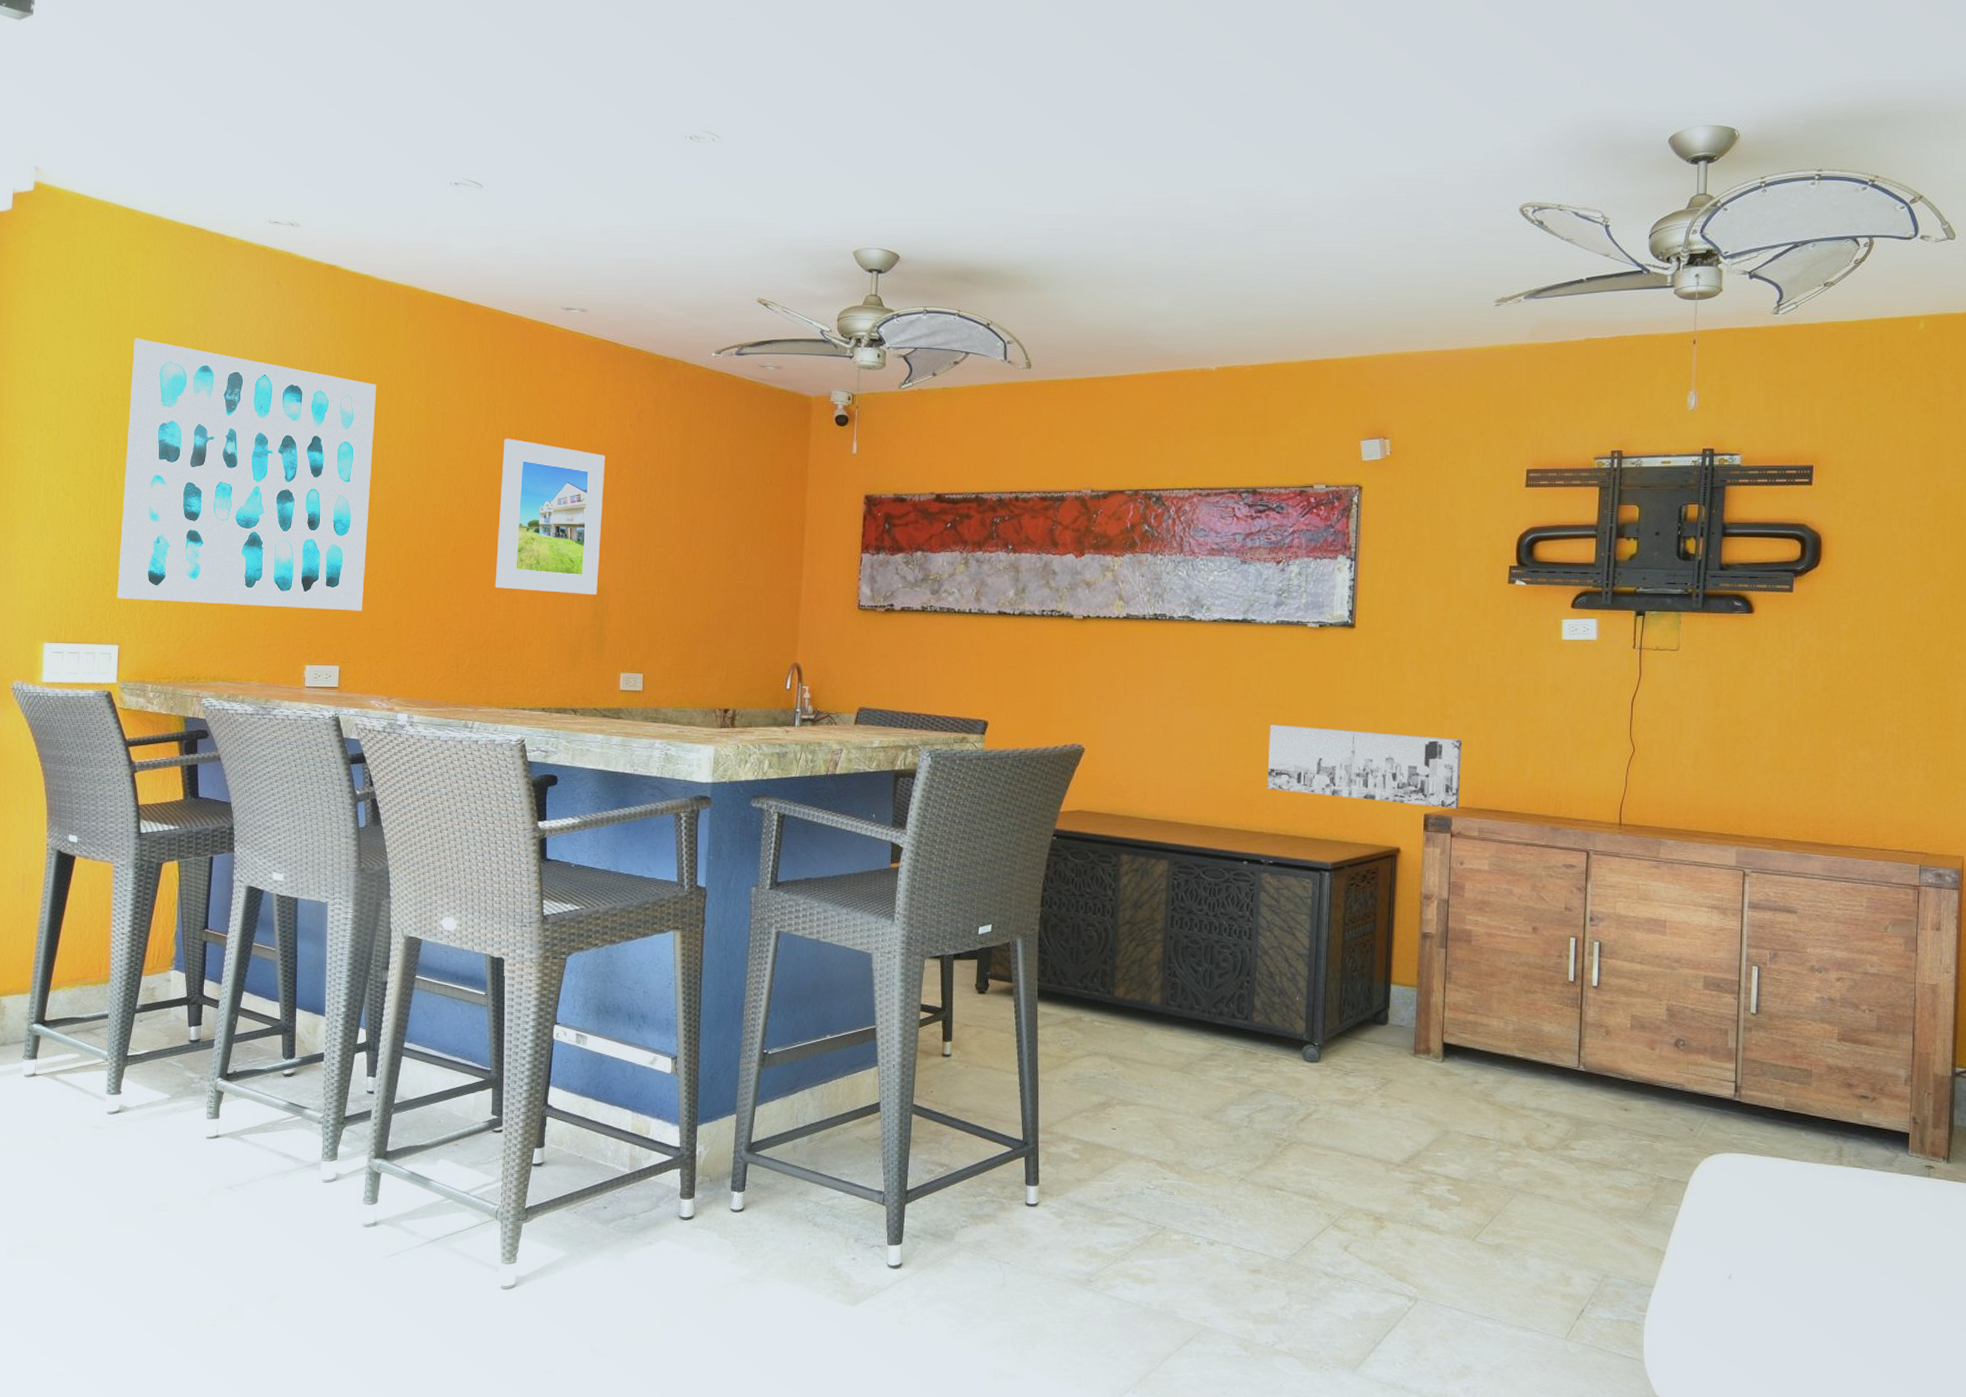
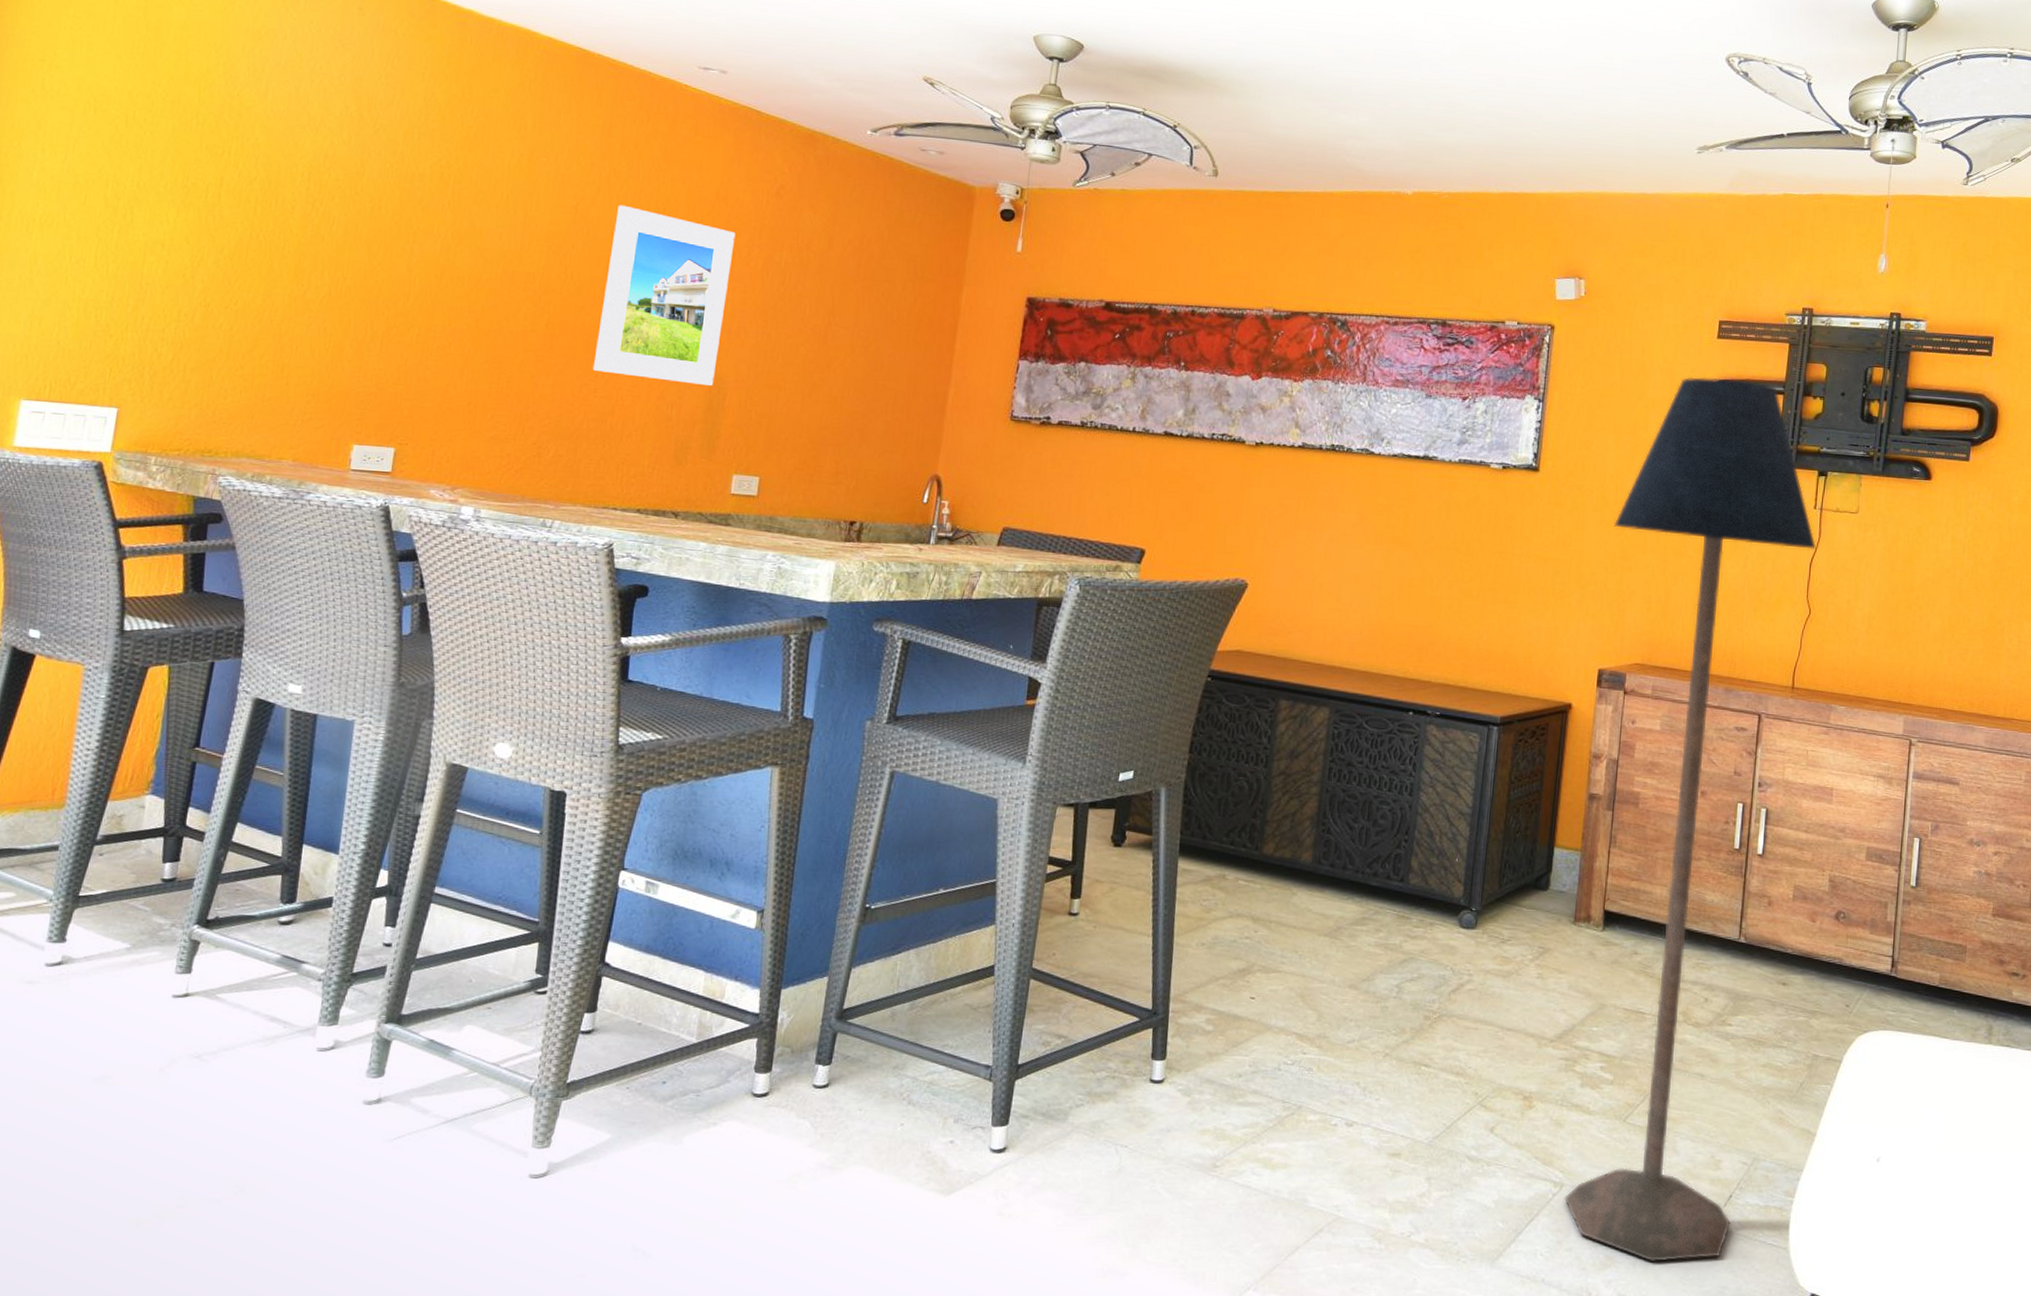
wall art: present [117,338,376,611] -> none [121,55,470,387]
wall art: present [1267,724,1462,809] -> none [1438,568,1640,666]
floor lamp: none [1418,526,1637,1372] -> present [1563,377,1816,1263]

